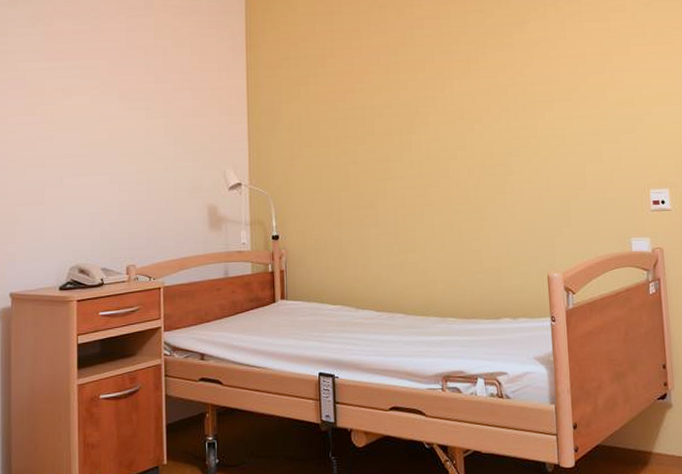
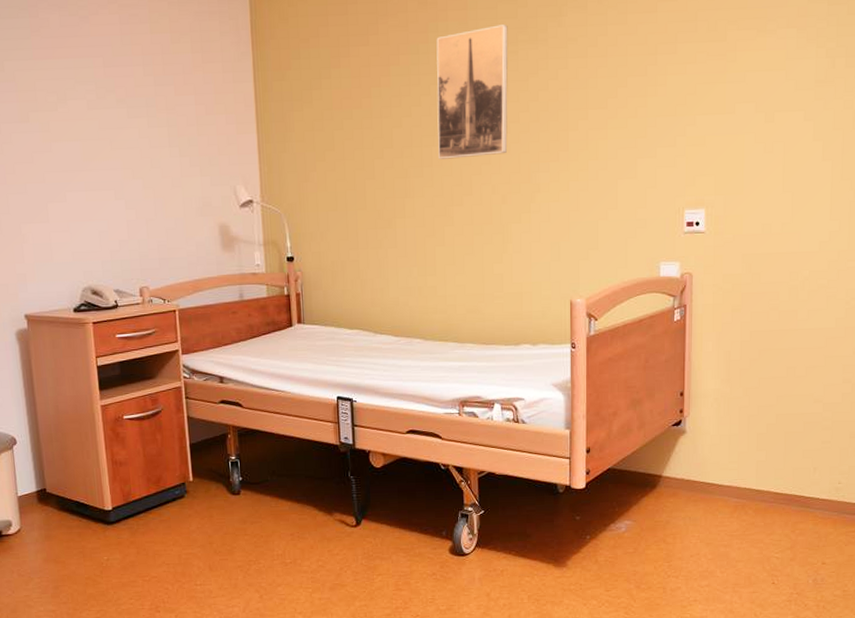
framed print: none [413,31,481,146] -> present [436,25,508,159]

